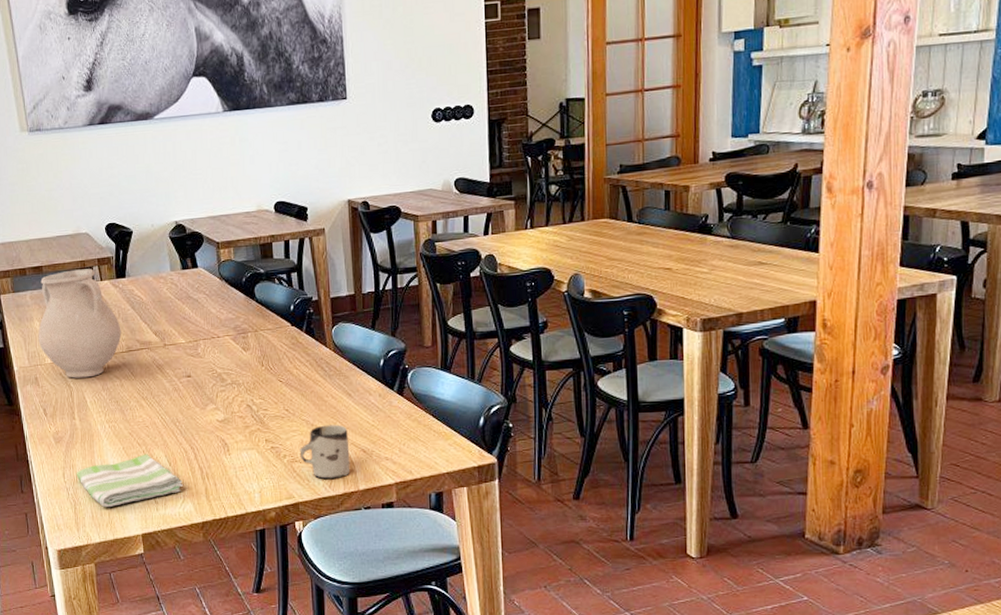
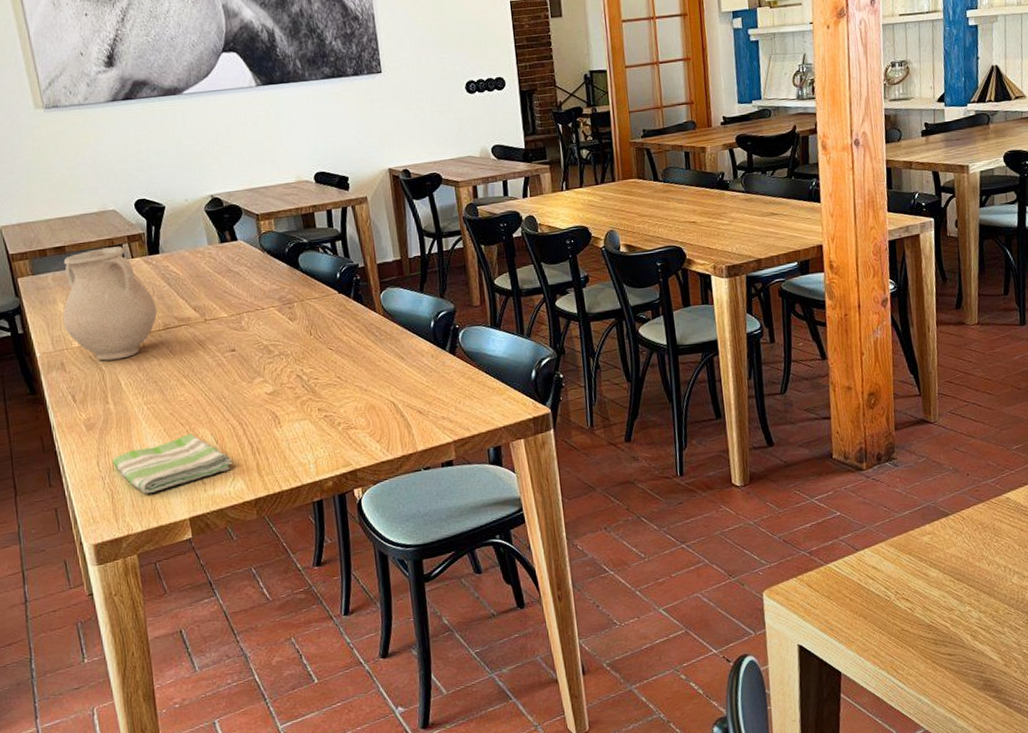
cup: present [299,424,351,480] -> none [354,388,408,444]

